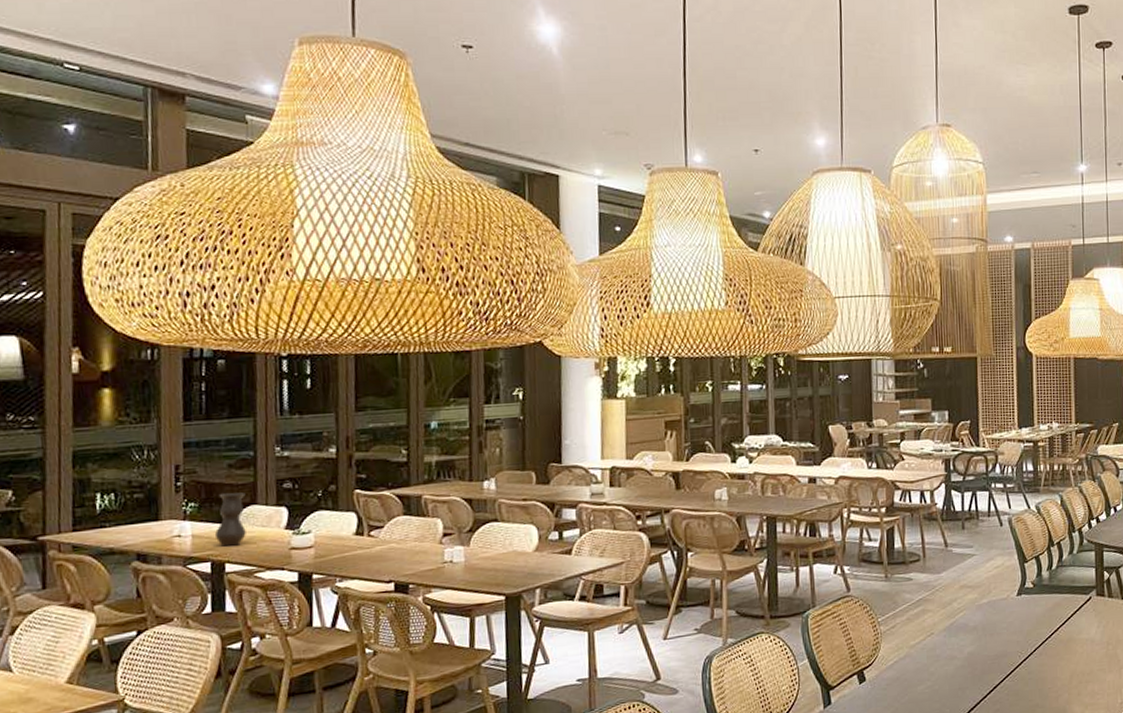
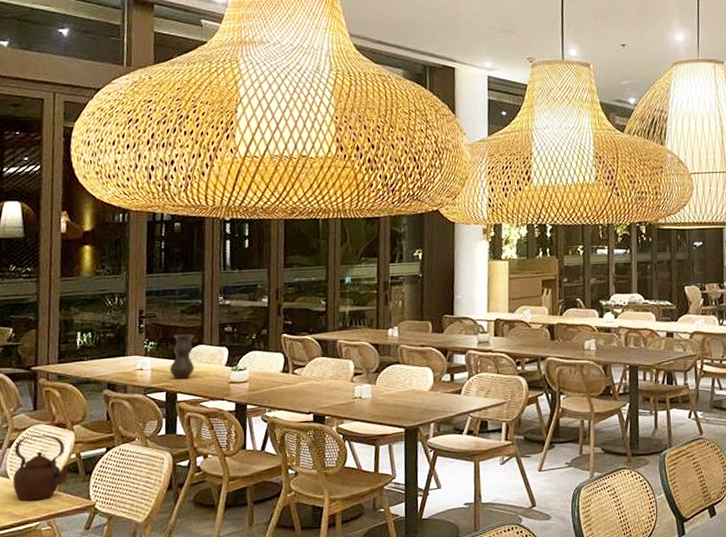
teapot: none [17,618,94,699] -> present [12,435,72,501]

